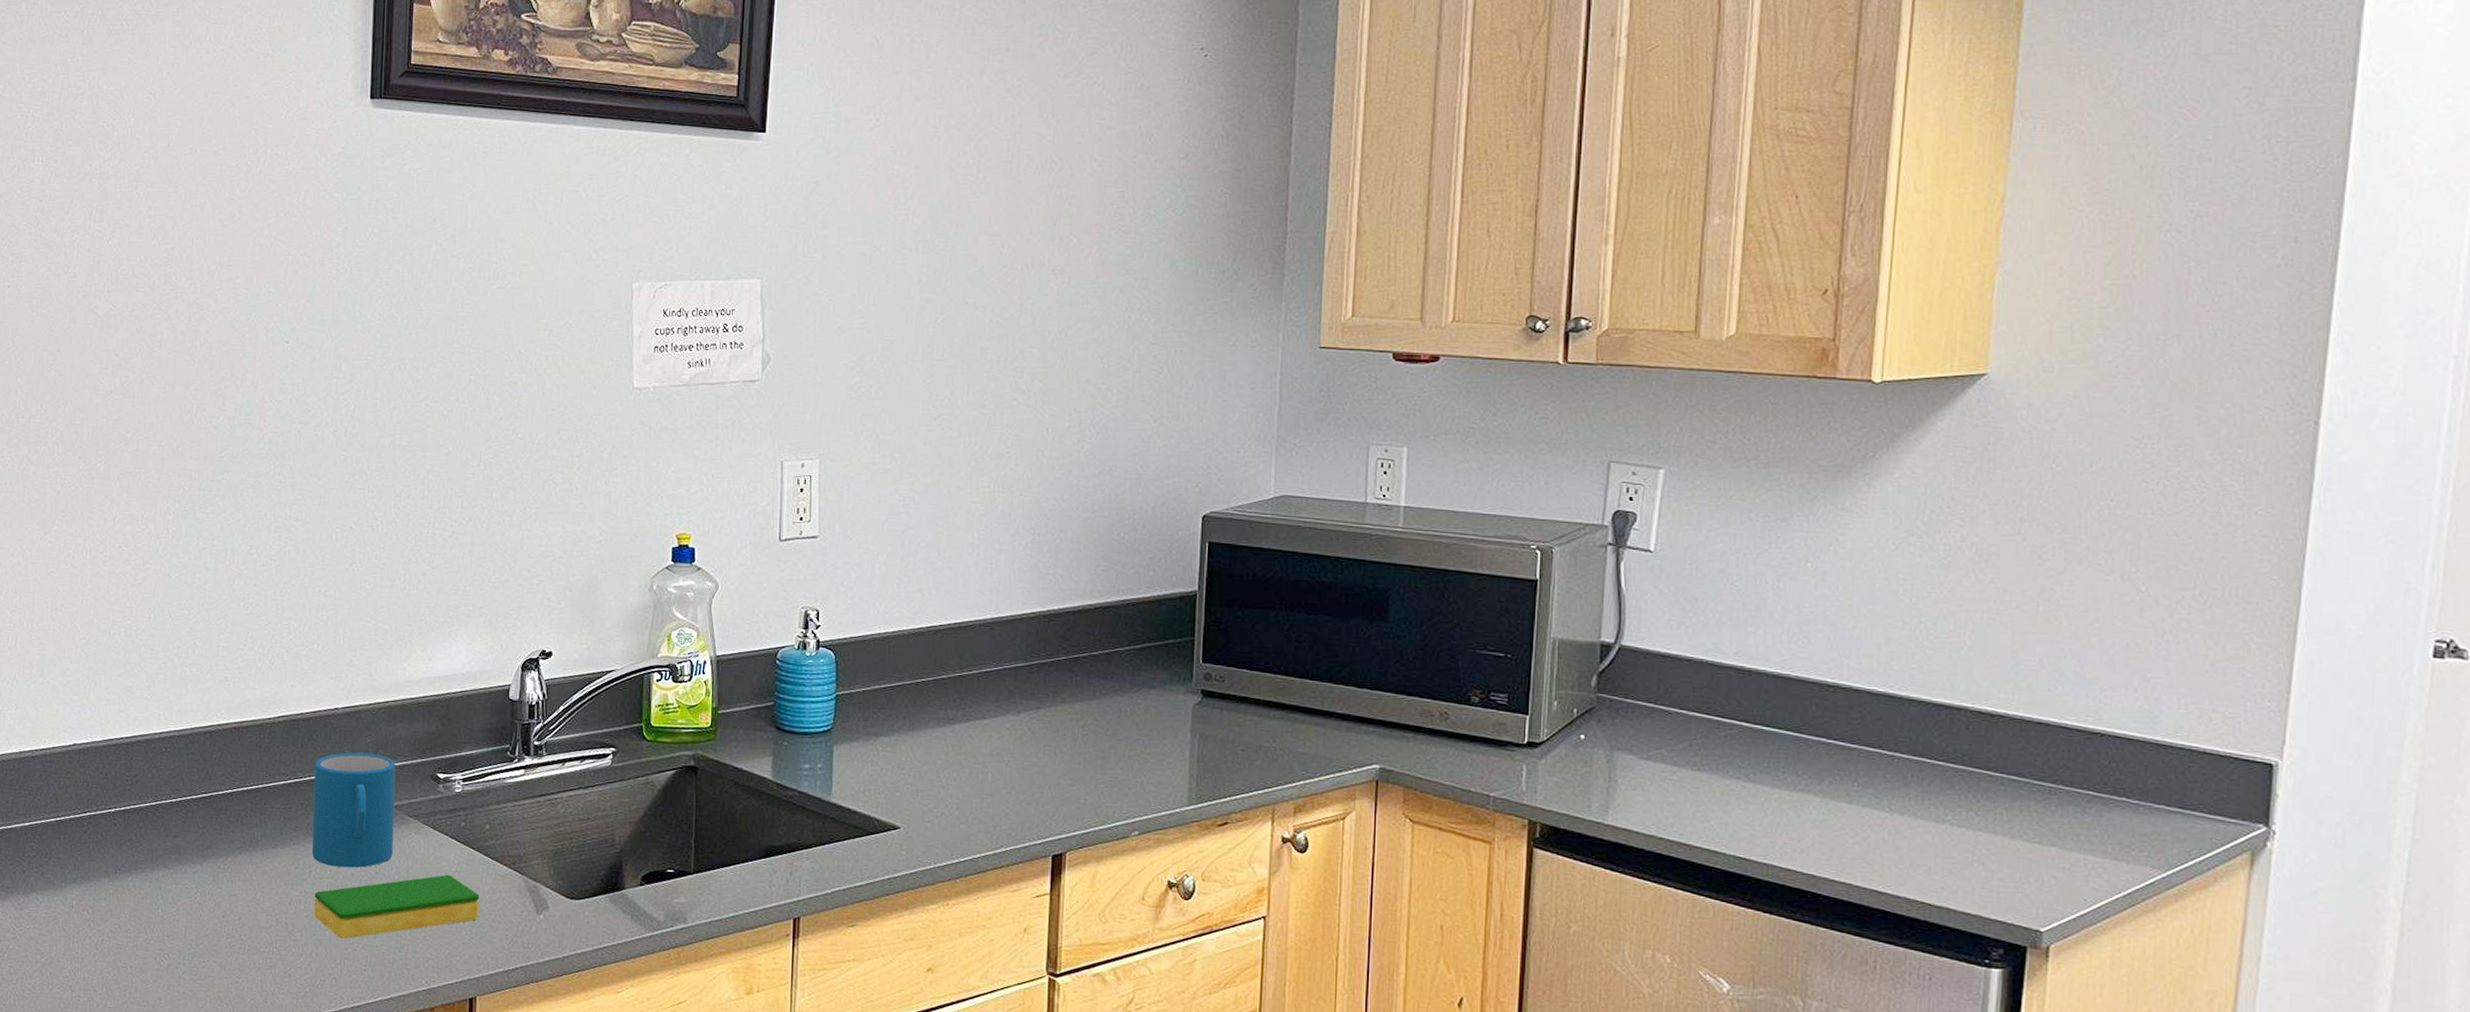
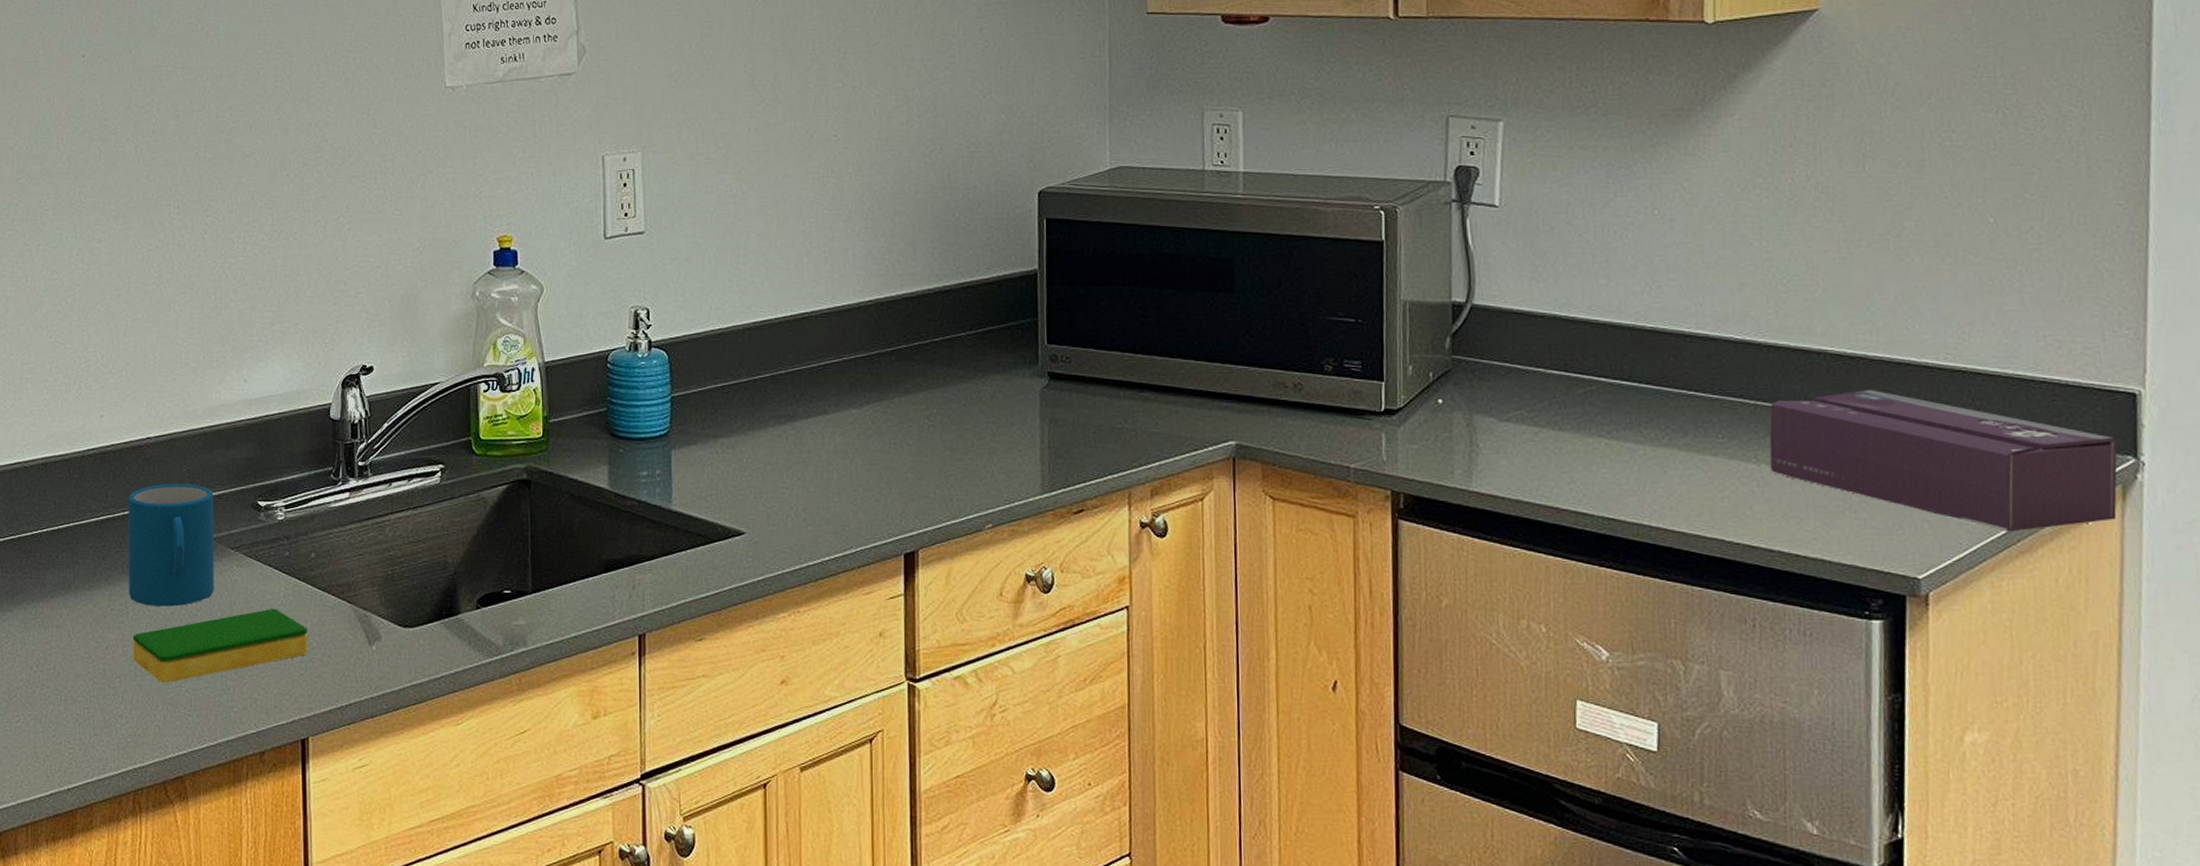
tissue box: none [1903,747,2250,892] -> present [1769,390,2118,532]

